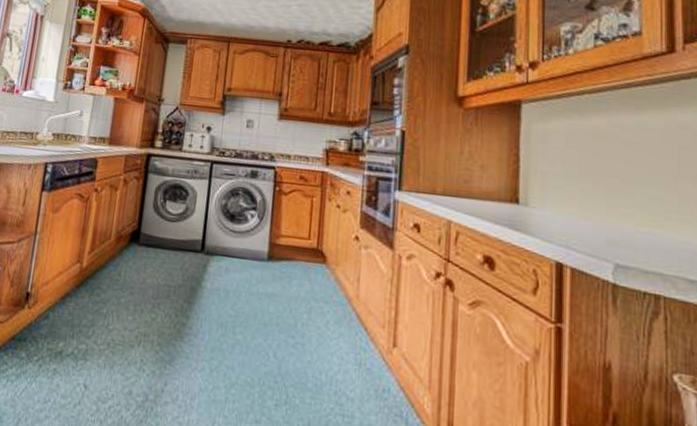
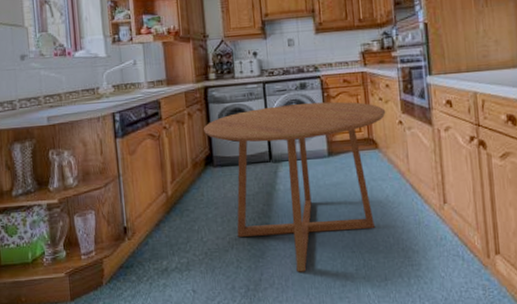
dining table: none [137,189,342,394] -> present [204,101,386,272]

